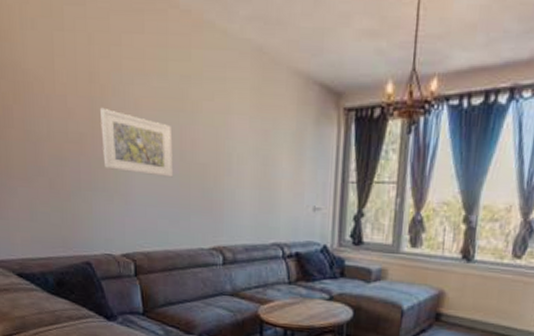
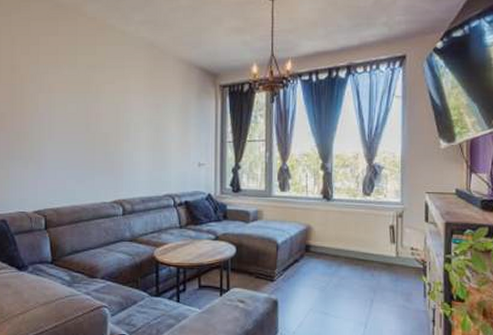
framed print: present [99,107,174,178] -> none [19,92,81,145]

